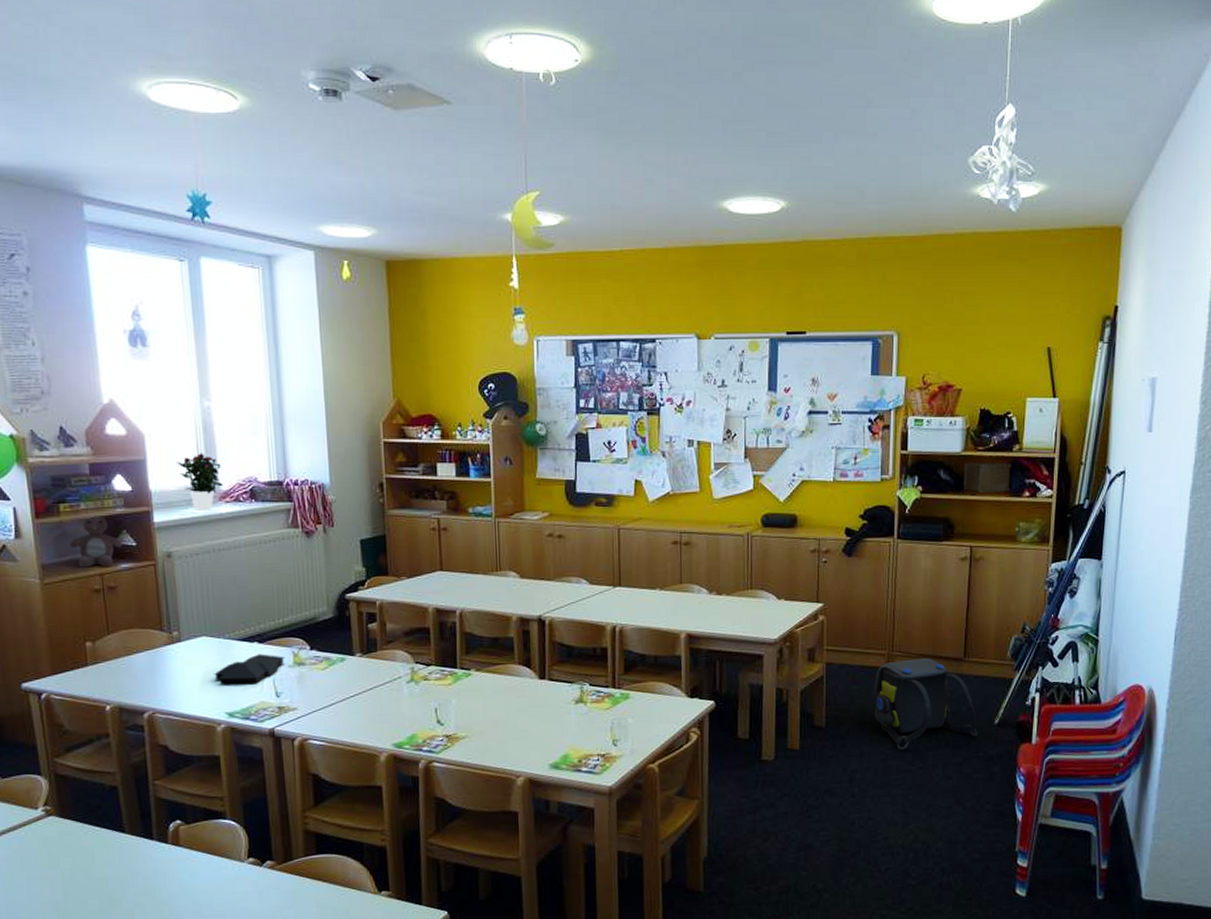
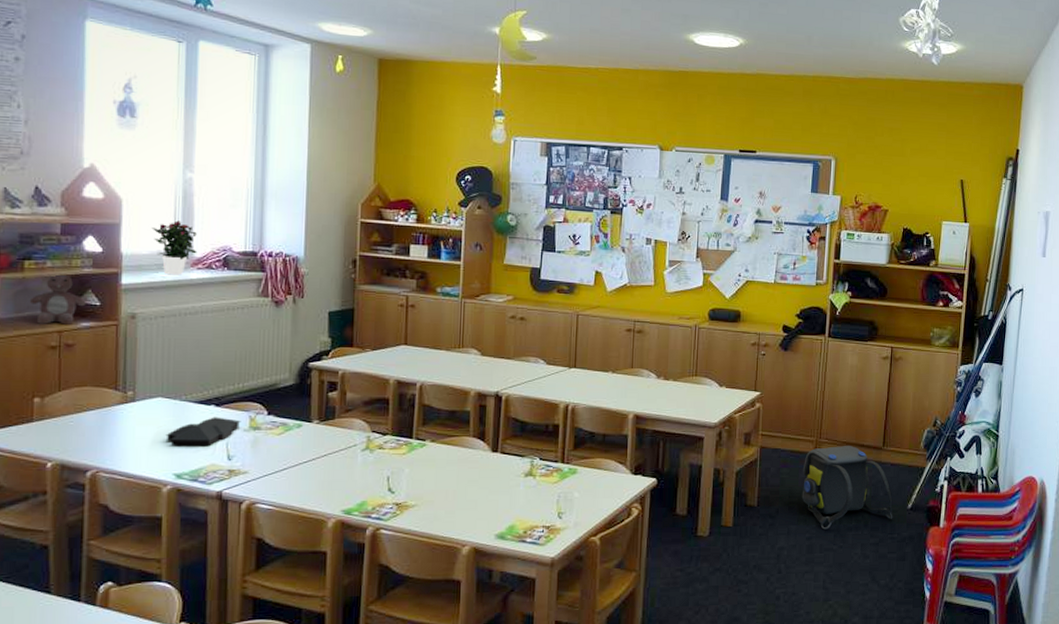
decorative box: present [964,462,1012,494] -> none [887,274,929,301]

